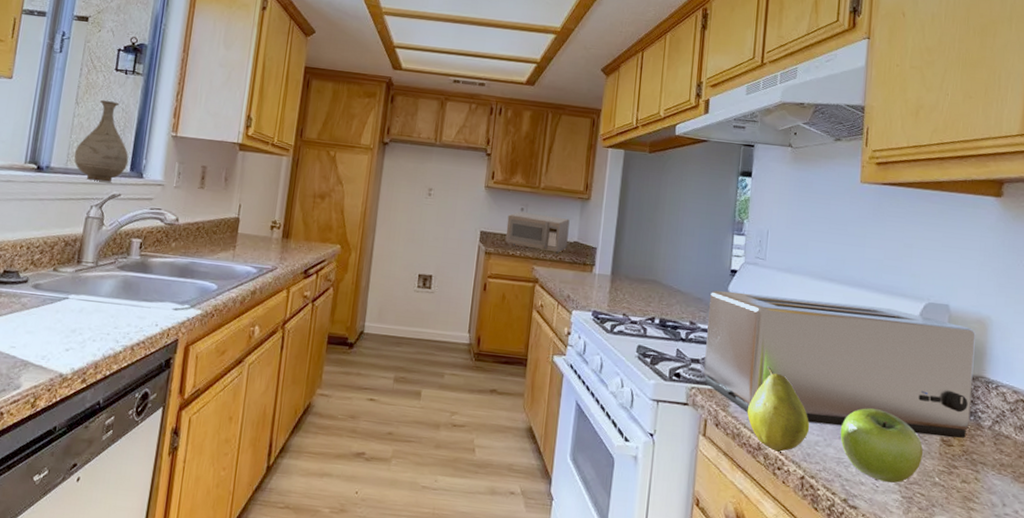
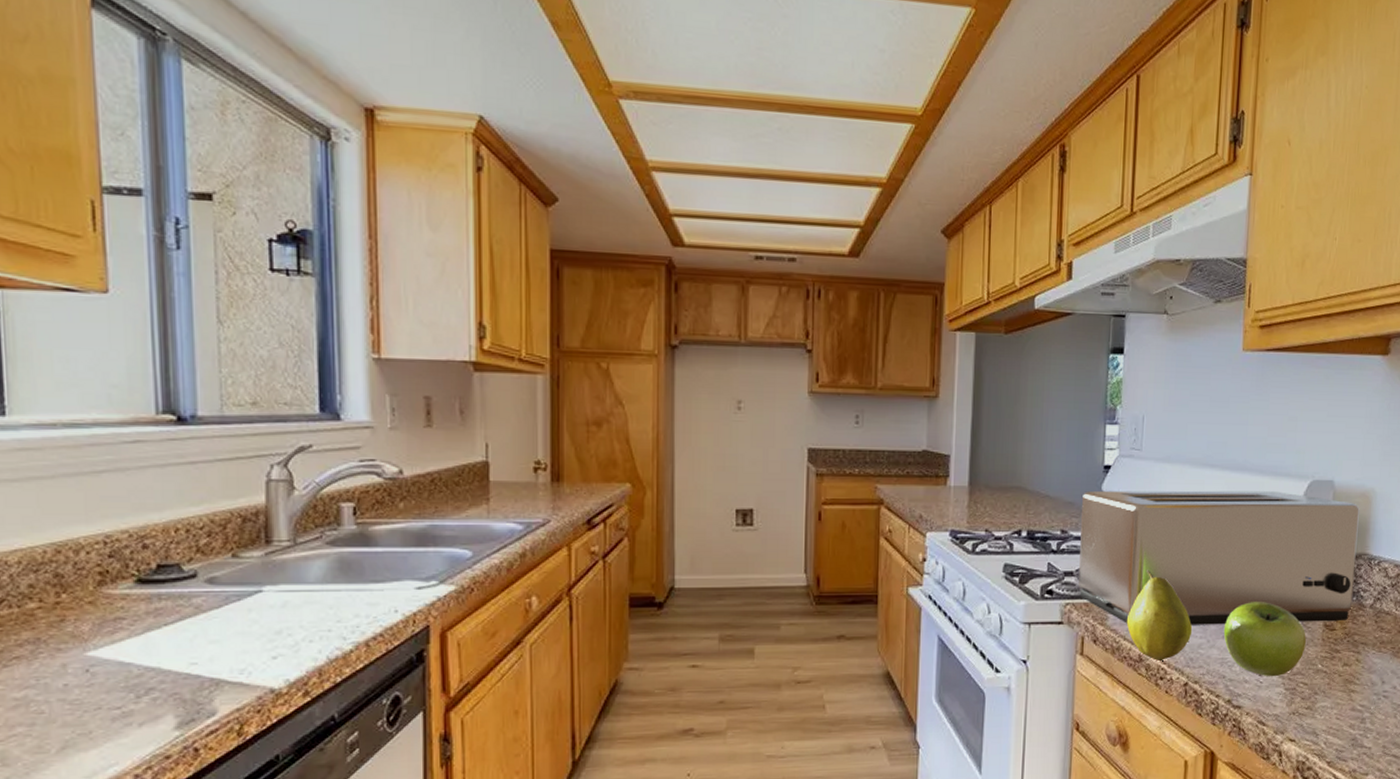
vase: present [74,99,128,183] -> none [230,314,314,431]
microwave: present [505,211,570,254] -> none [839,419,916,467]

